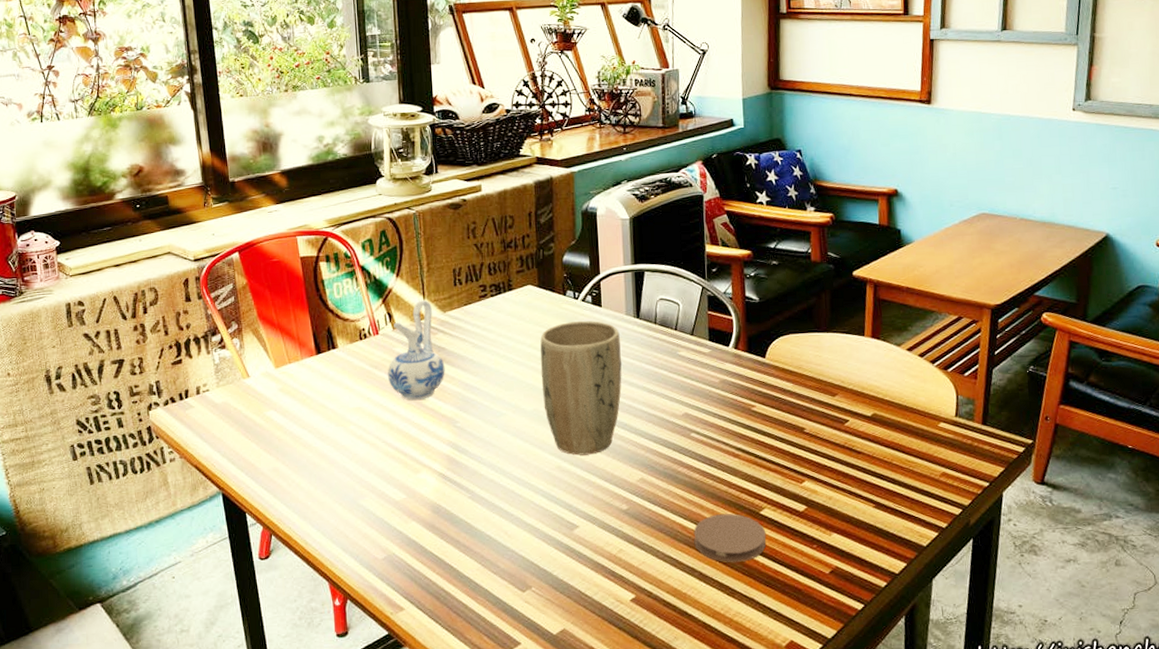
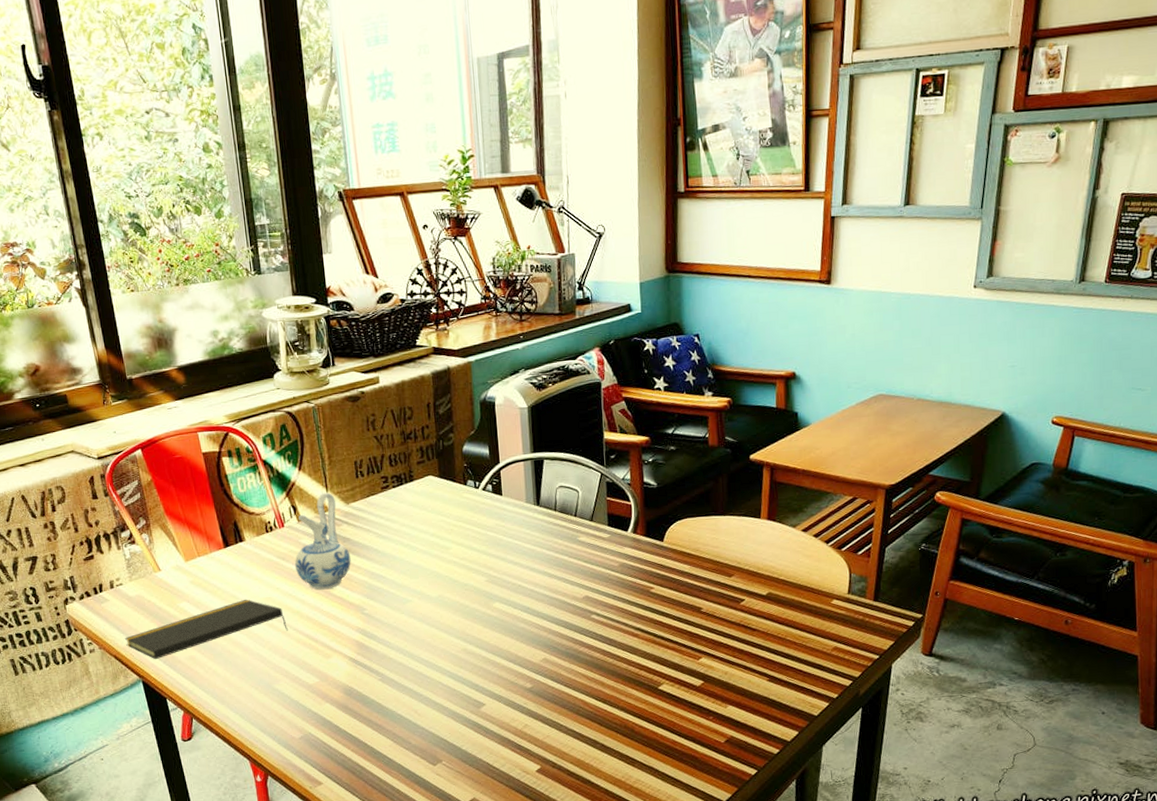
notepad: none [207,408,376,471] -> present [124,599,288,660]
plant pot: present [540,320,622,456] -> none [443,509,524,638]
coaster: present [693,514,766,563] -> none [595,689,665,735]

